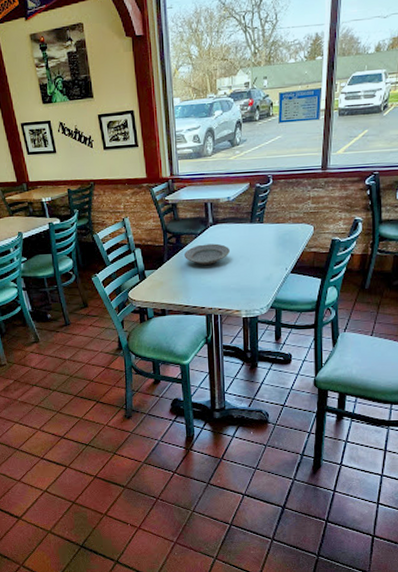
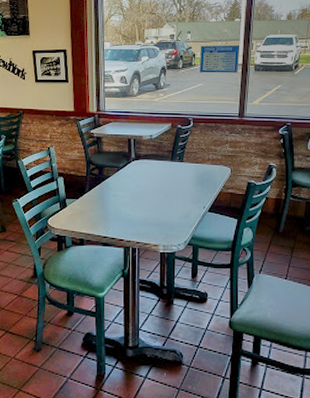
plate: present [185,243,230,265] -> none [106,178,150,198]

